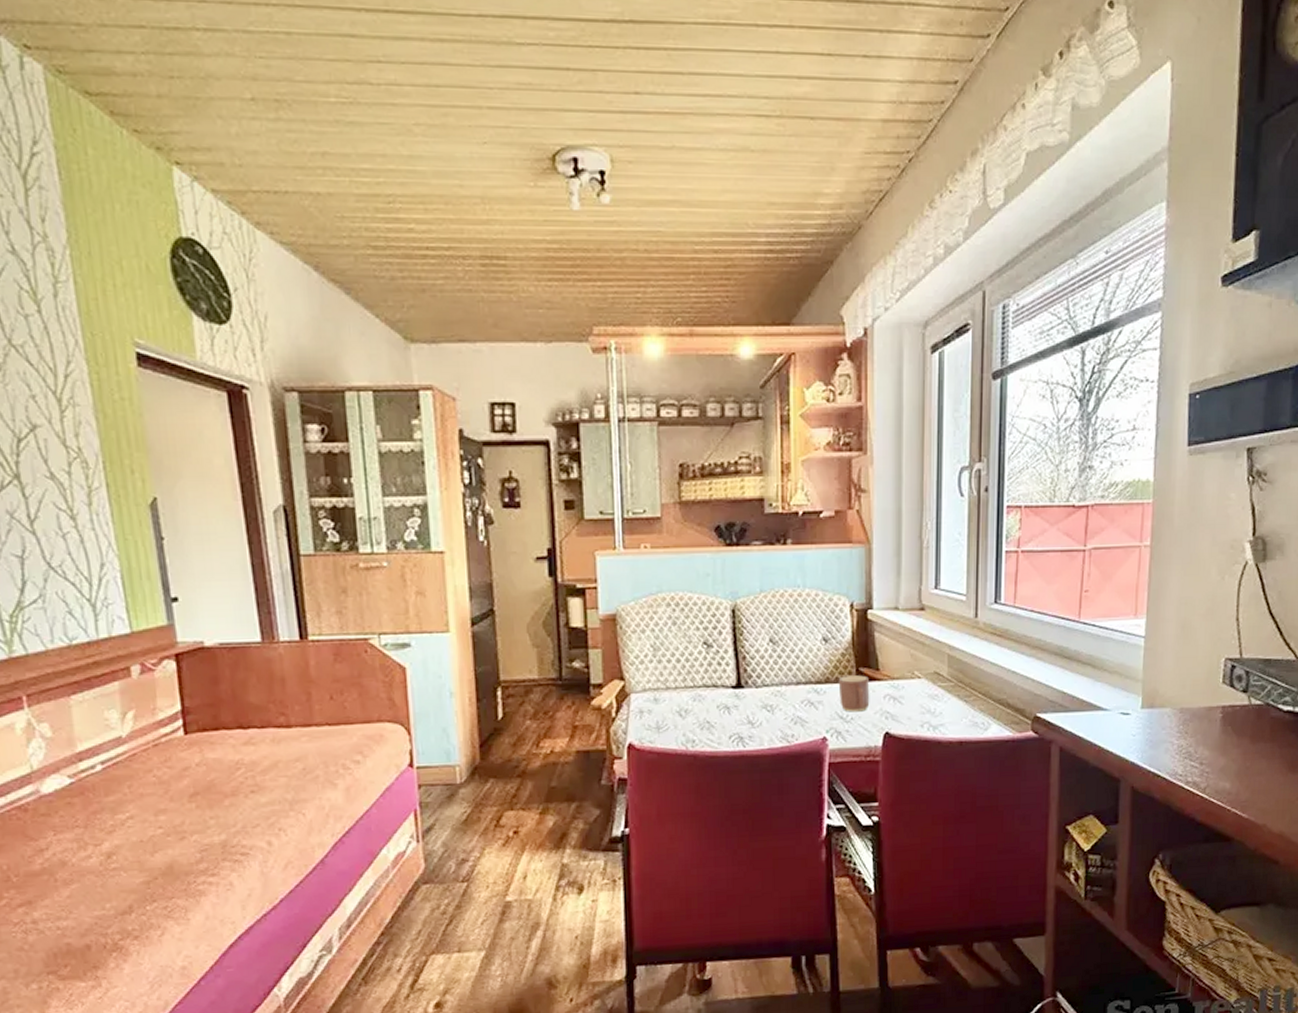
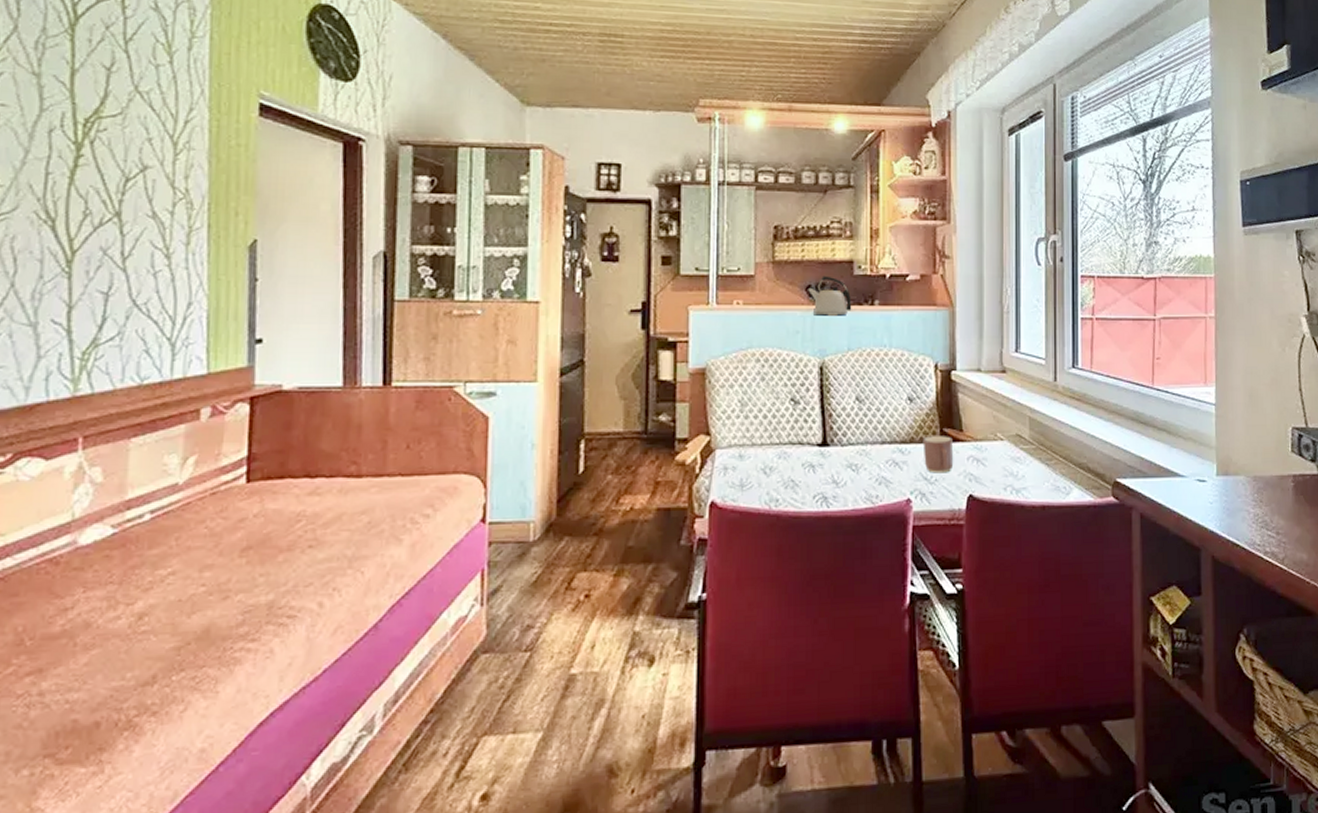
kettle: none [717,515,764,557] -> present [808,275,852,316]

